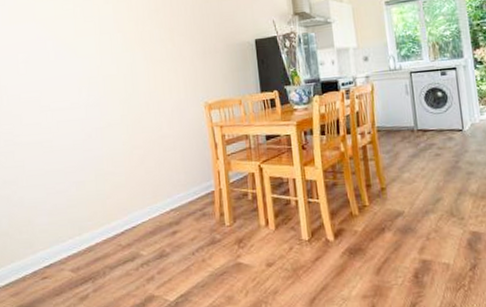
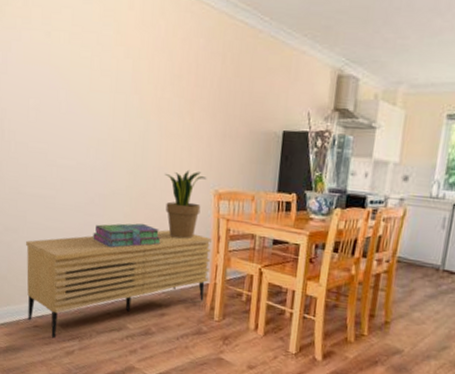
sideboard: none [25,146,214,287] -> present [25,230,212,339]
stack of books: none [94,146,162,178] -> present [93,223,161,248]
potted plant: none [155,89,196,154] -> present [164,171,207,239]

